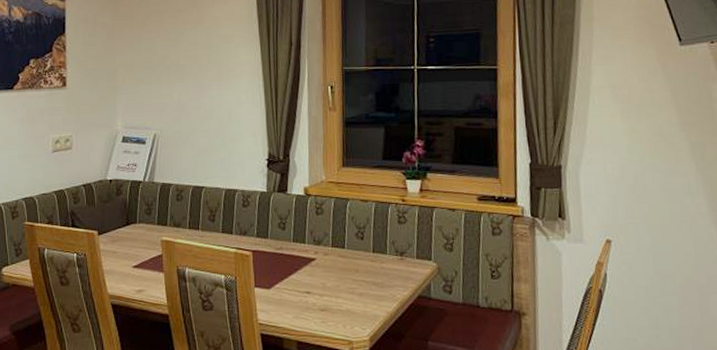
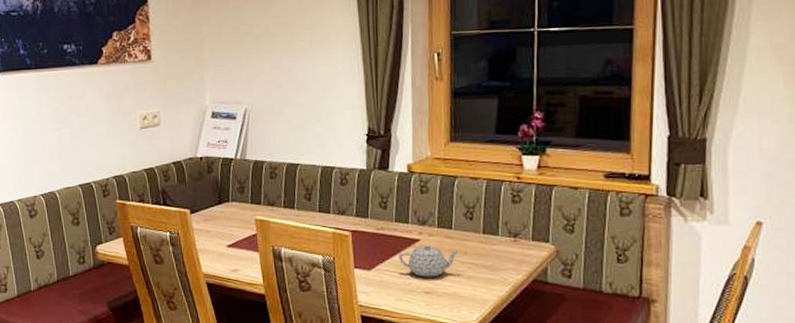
teapot: none [296,263,352,295] -> present [399,244,460,277]

